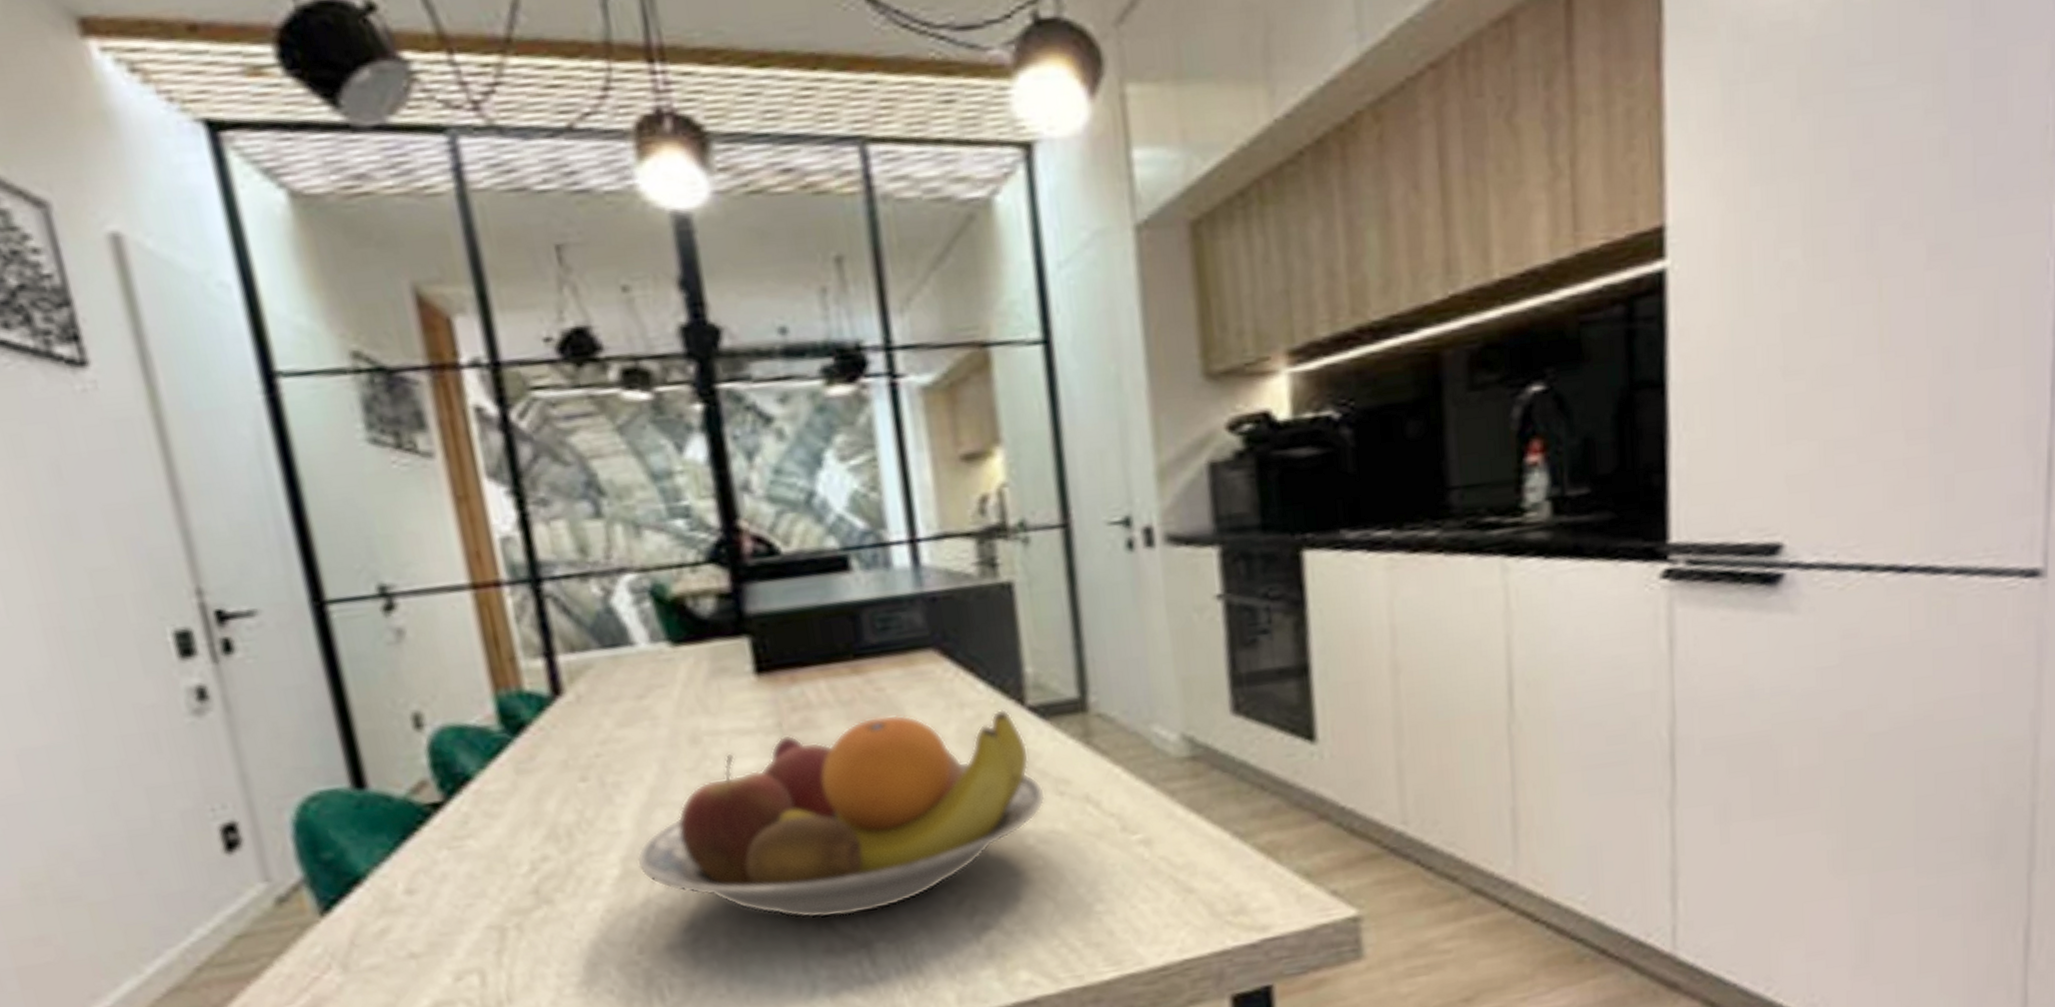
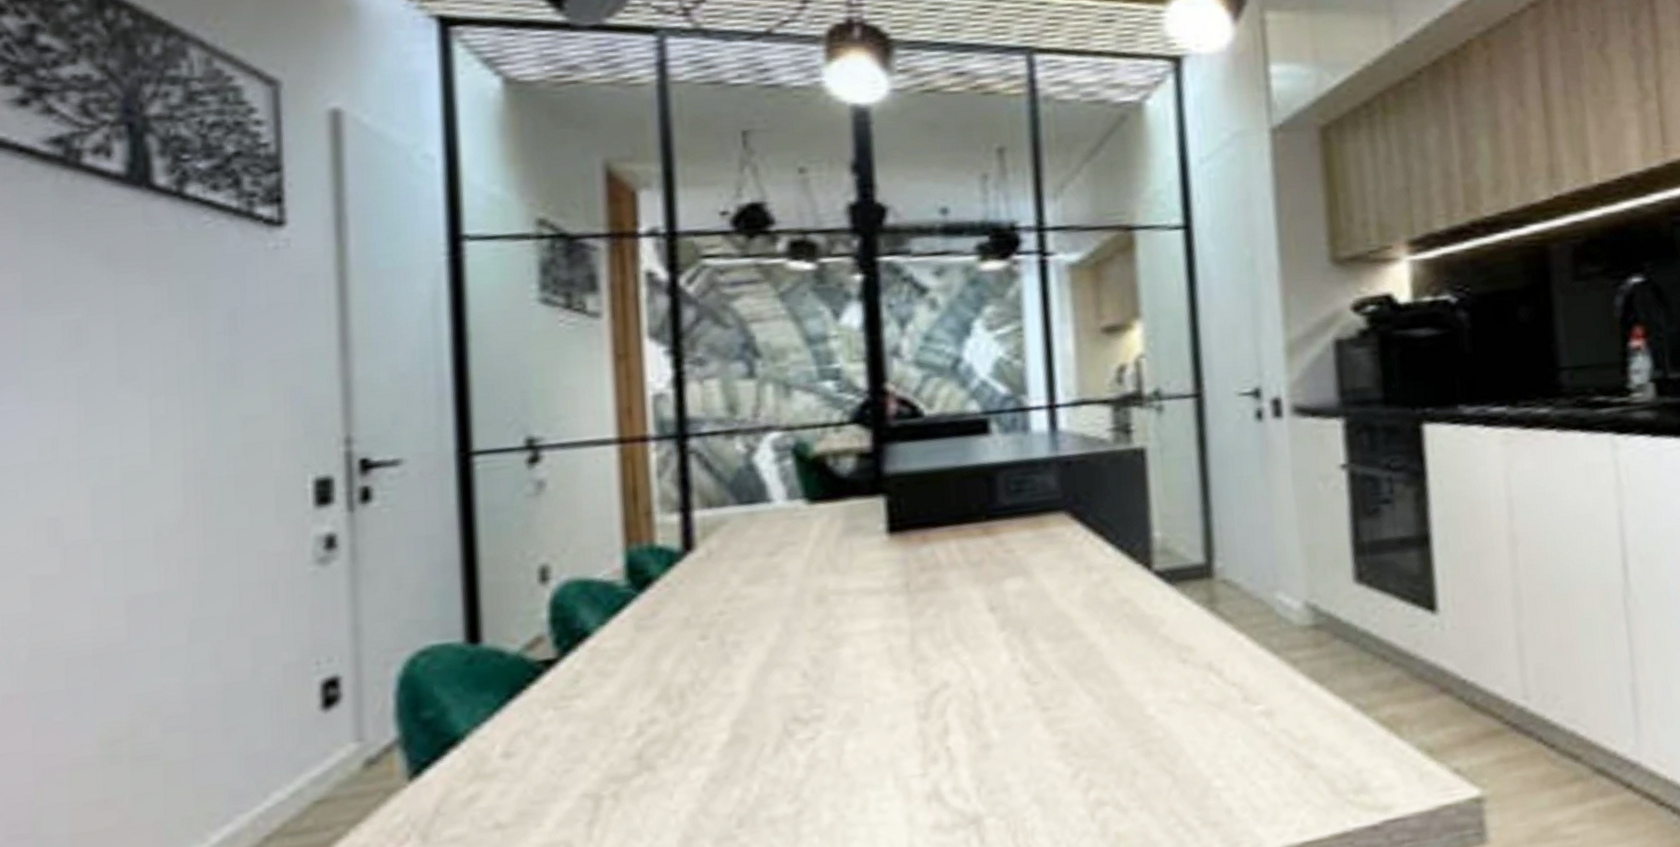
fruit bowl: present [636,710,1046,919] -> none [747,574,1168,792]

